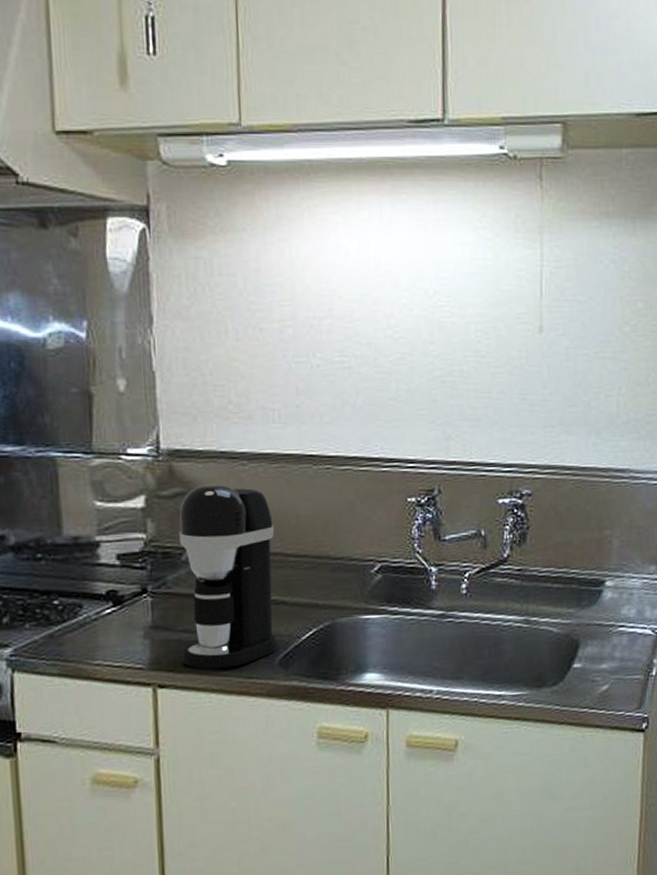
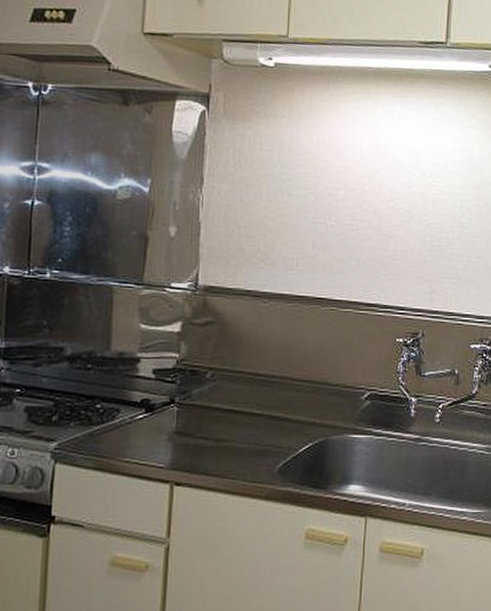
coffee maker: present [179,484,278,669] -> none [197,316,285,472]

